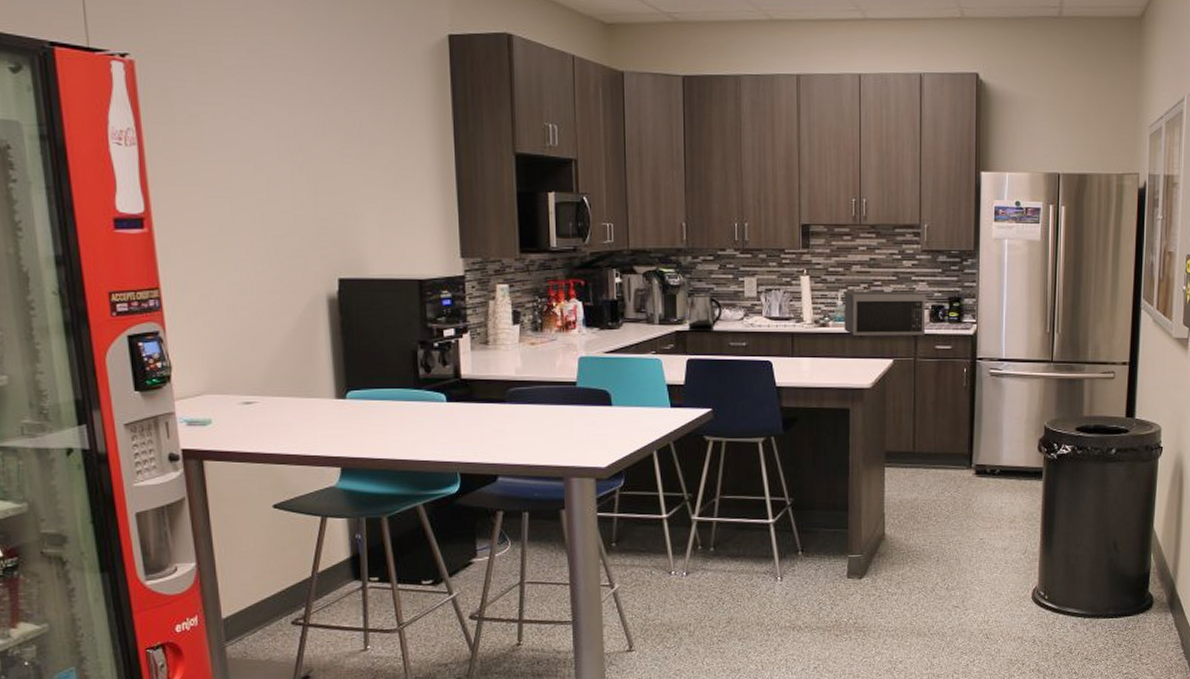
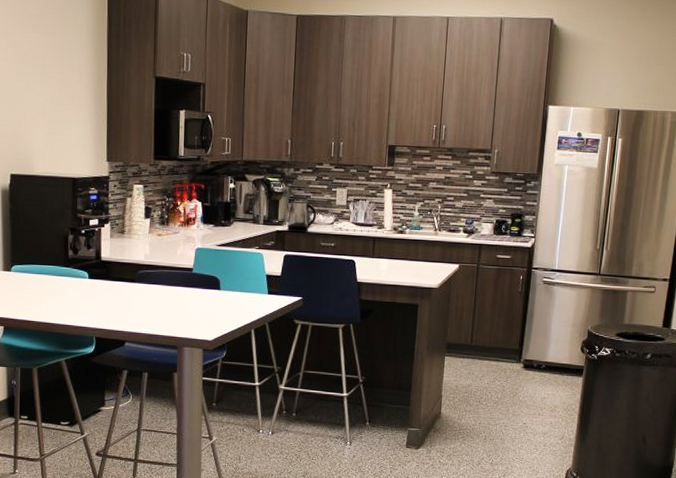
microwave oven: present [844,290,926,338] -> none [418,204,492,247]

